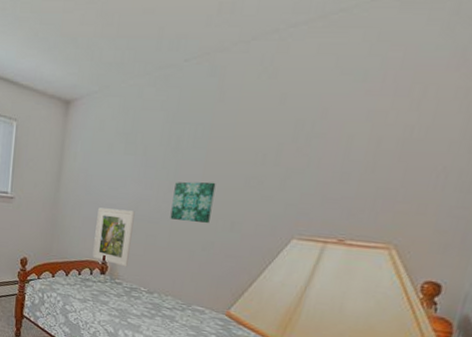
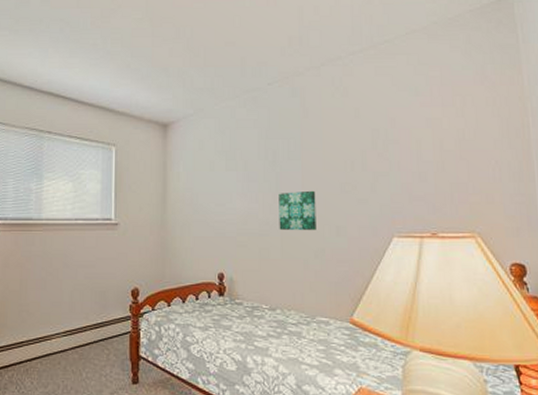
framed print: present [92,207,135,267] -> none [208,225,247,285]

